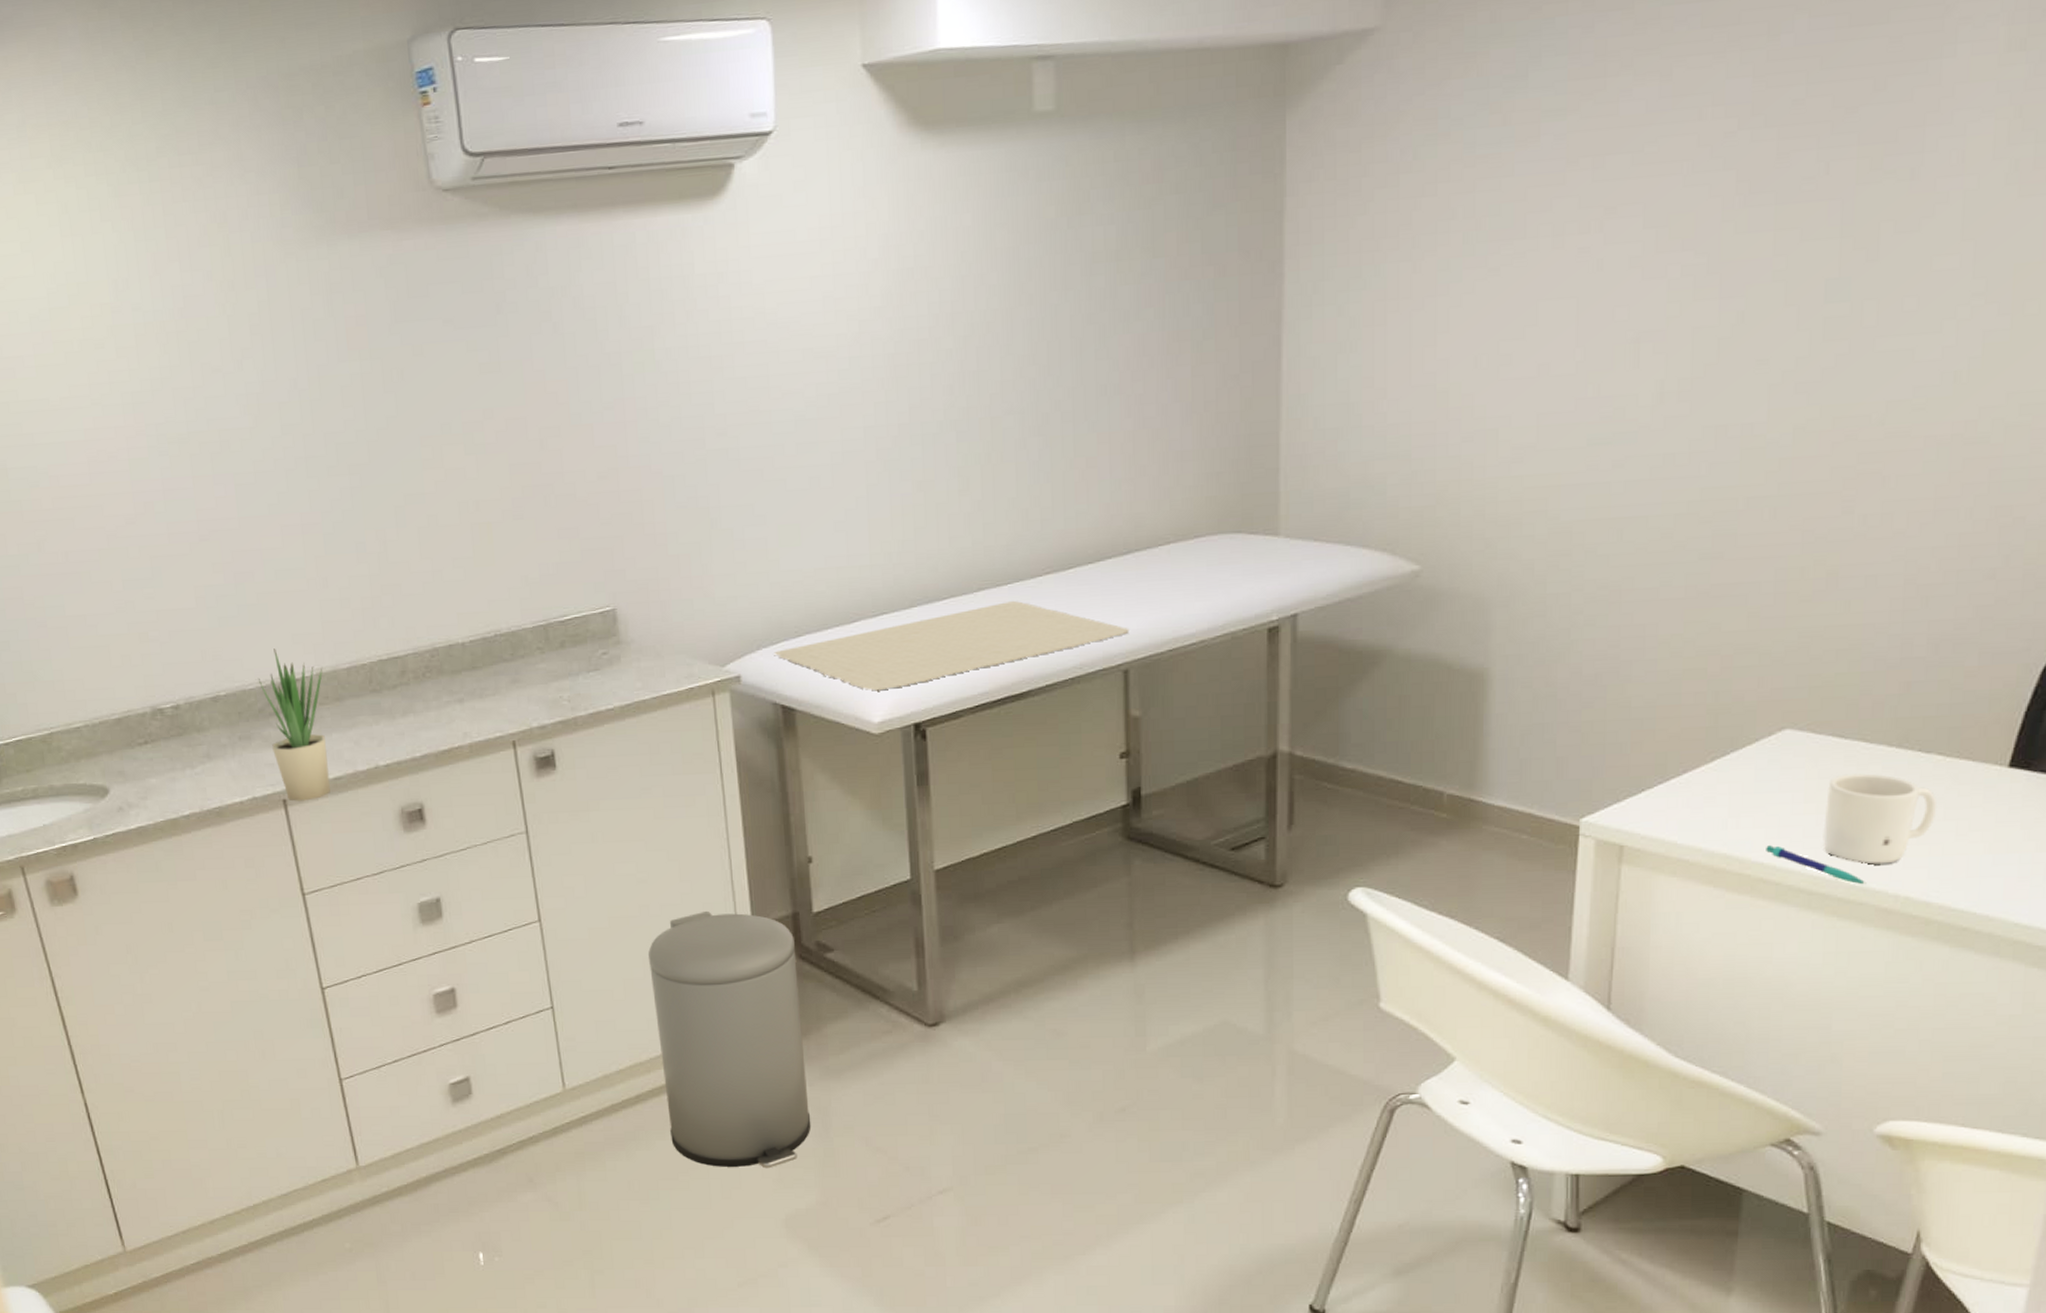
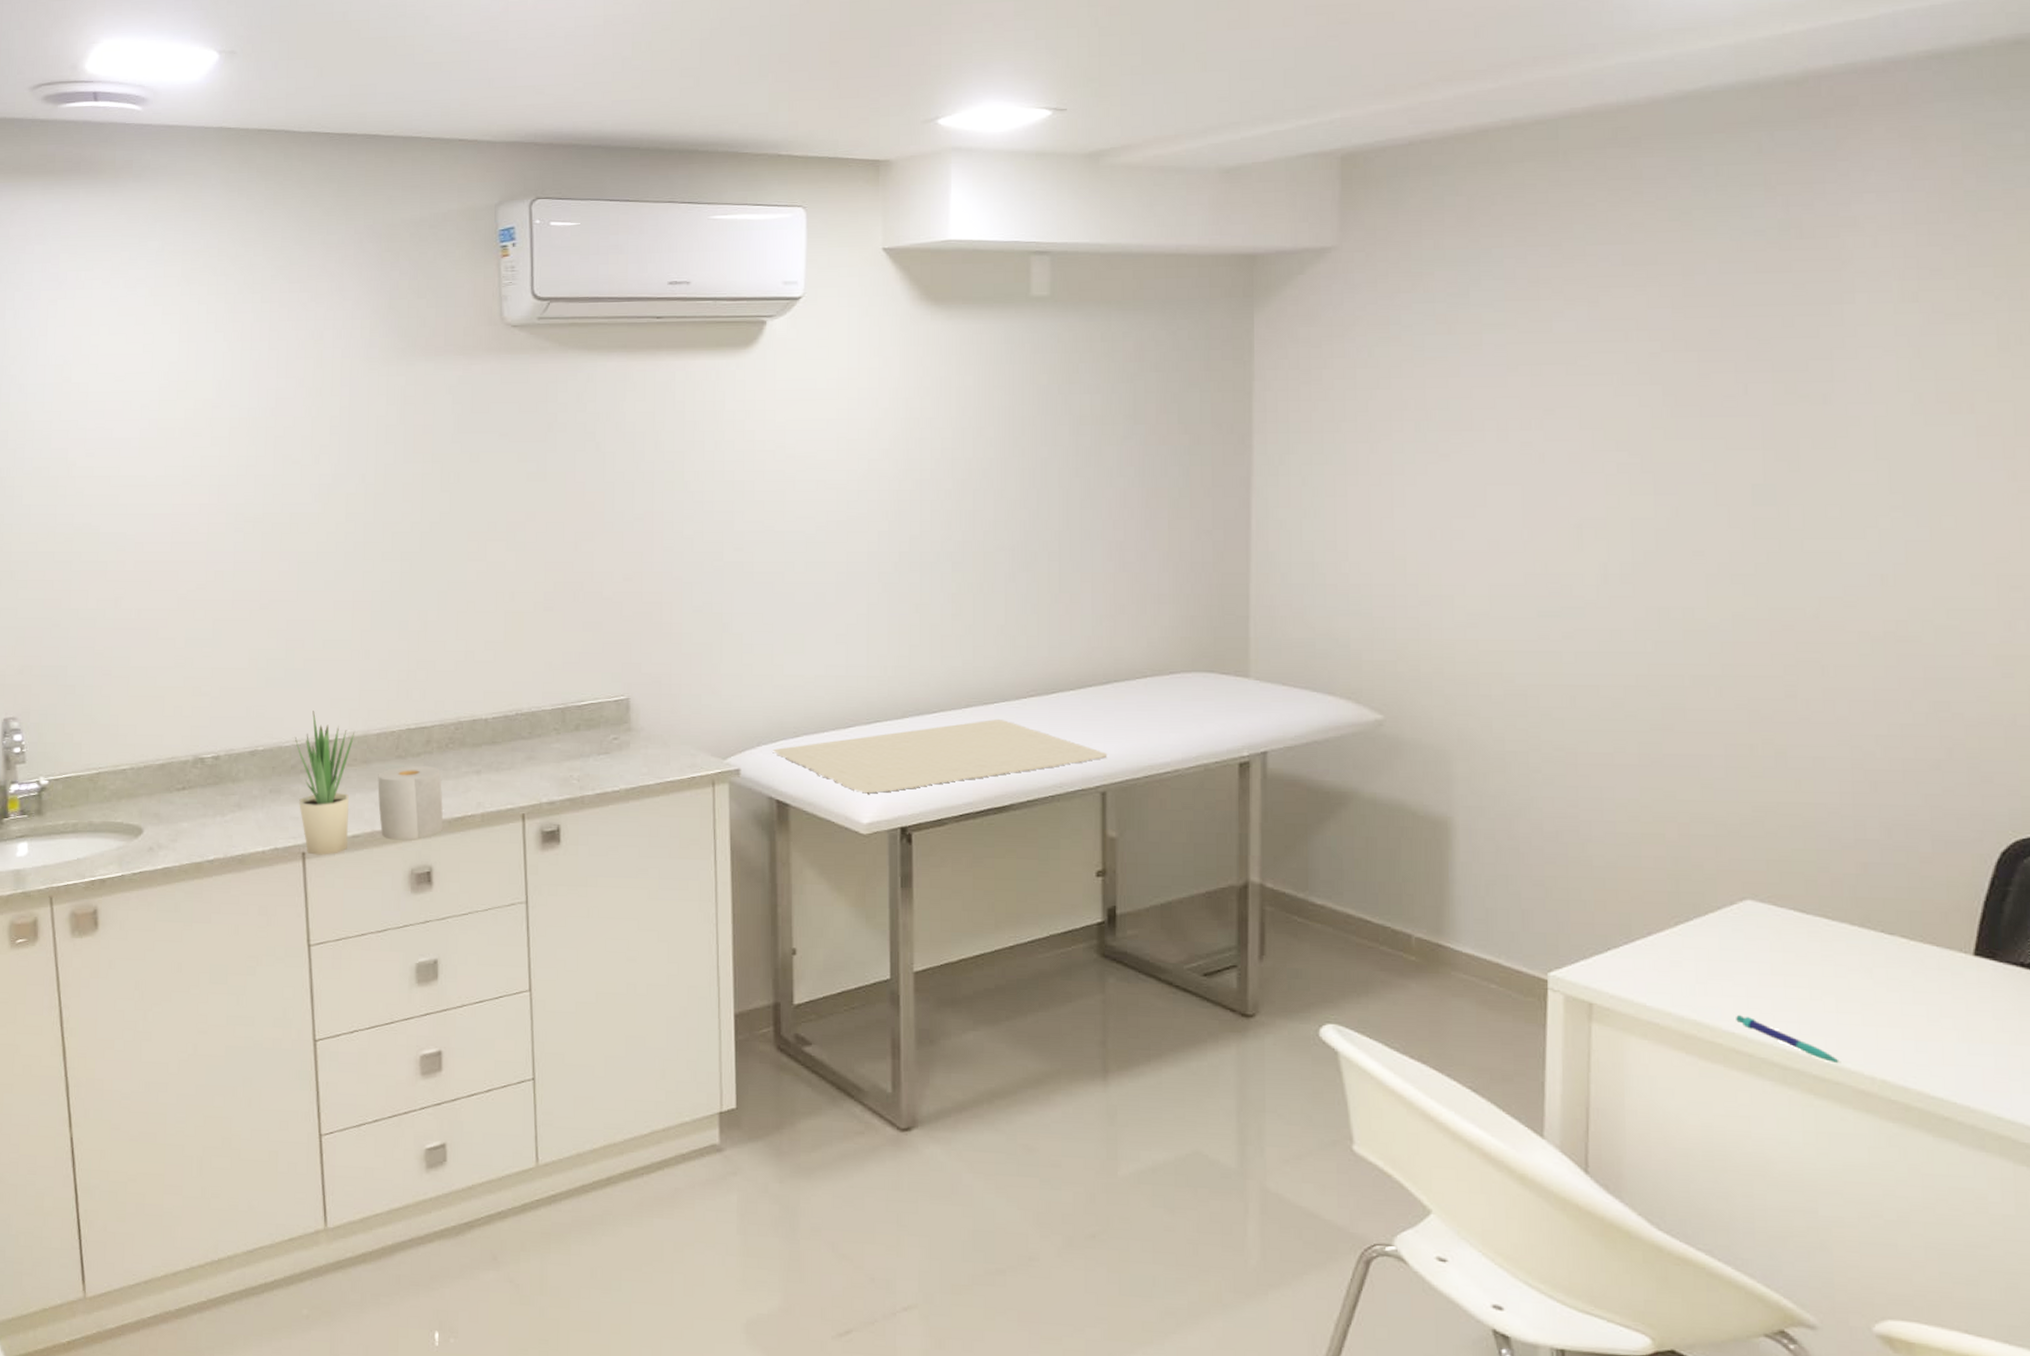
paper towel roll: none [353,698,431,779] -> present [377,765,444,840]
pedal bin: present [647,912,811,1169] -> none [631,995,779,1268]
mug: present [1823,773,1938,865] -> none [1792,949,1906,1044]

